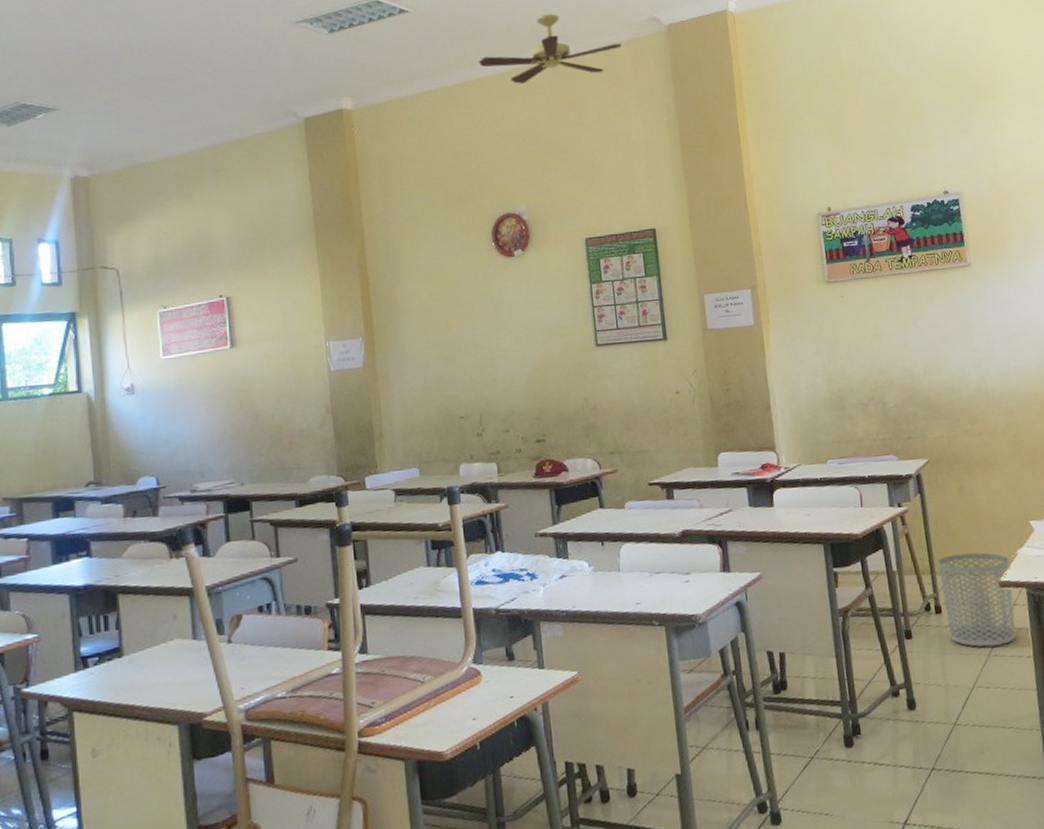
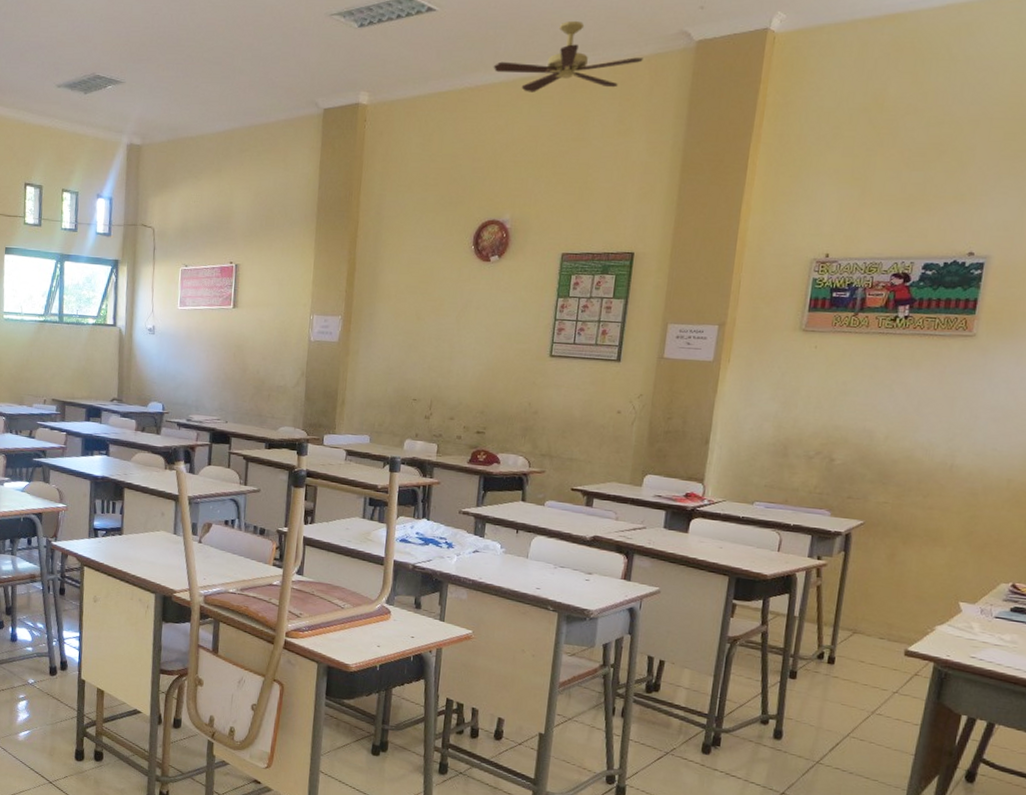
waste bin: present [937,552,1016,647] -> none [836,614,924,708]

